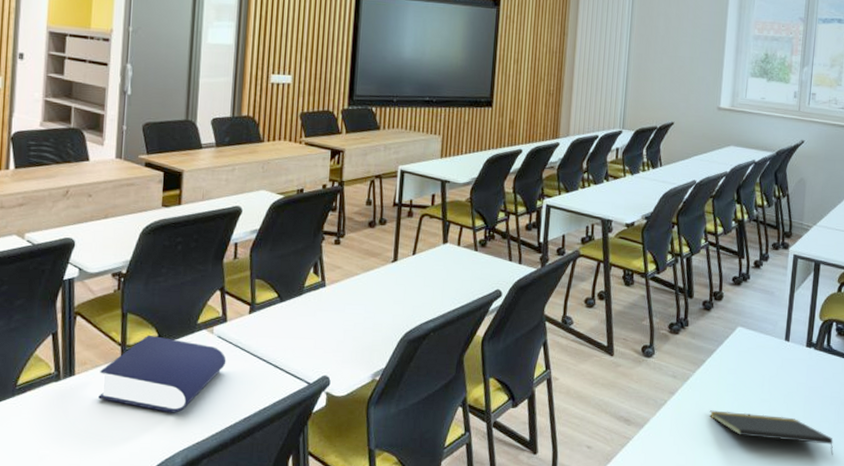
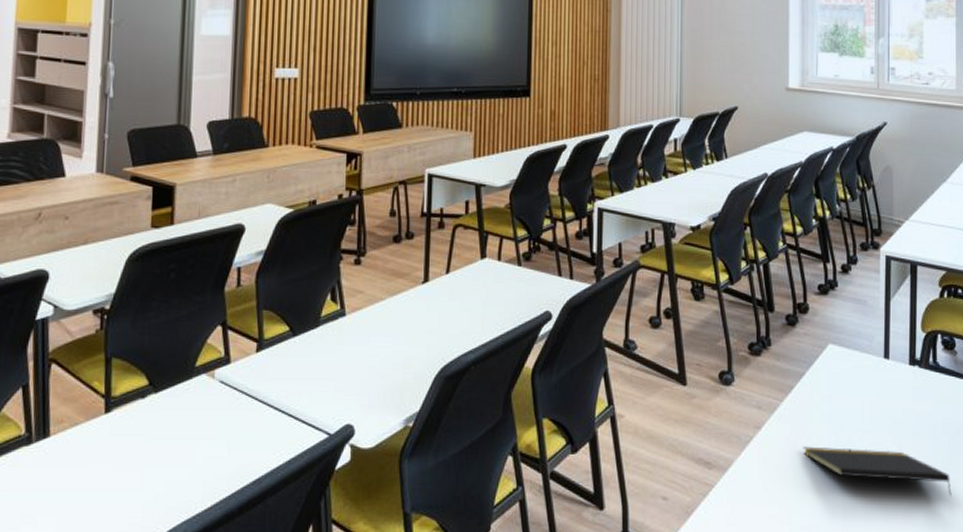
book: present [98,334,226,413] -> none [78,382,231,478]

